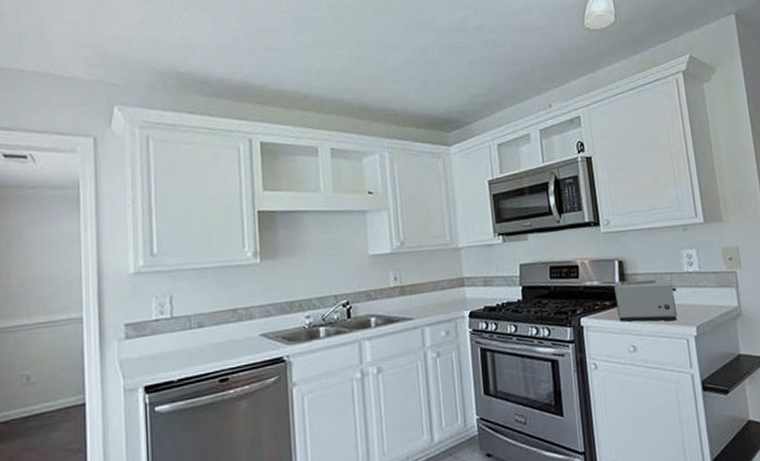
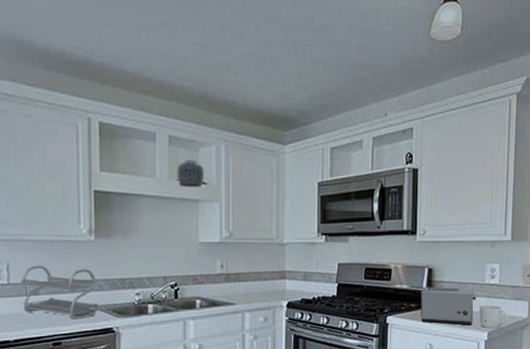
dish rack: none [185,294,268,351] -> present [21,265,99,319]
decorative jar: none [341,170,370,199] -> present [177,160,204,187]
mug: none [682,295,716,322] -> present [479,306,508,329]

